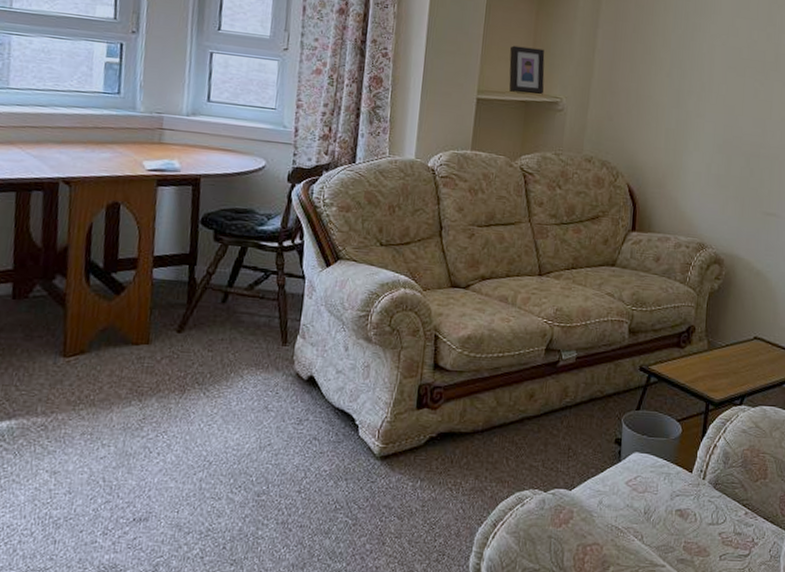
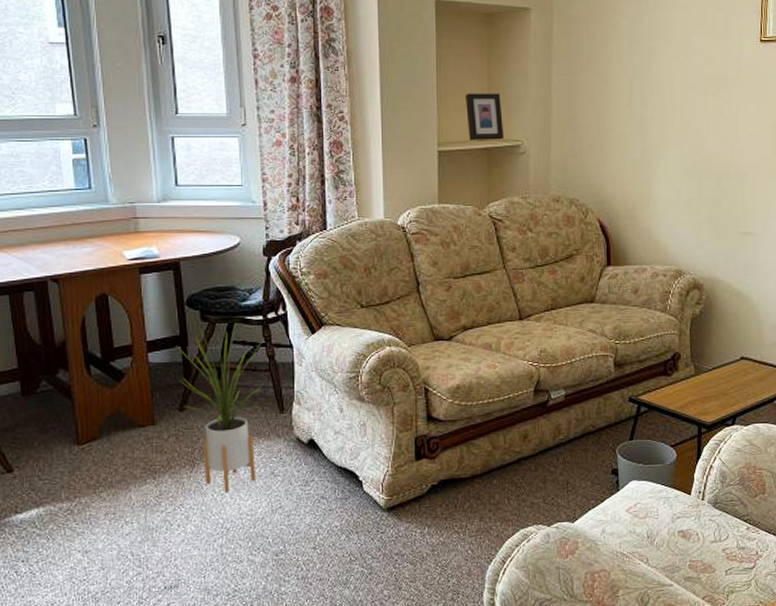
house plant: none [182,247,277,423] -> present [175,324,269,493]

